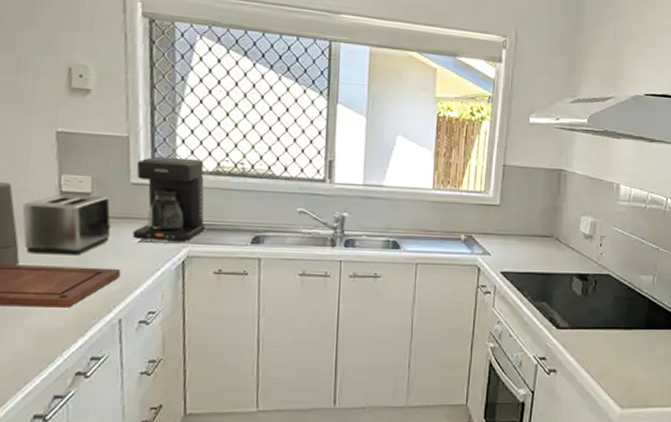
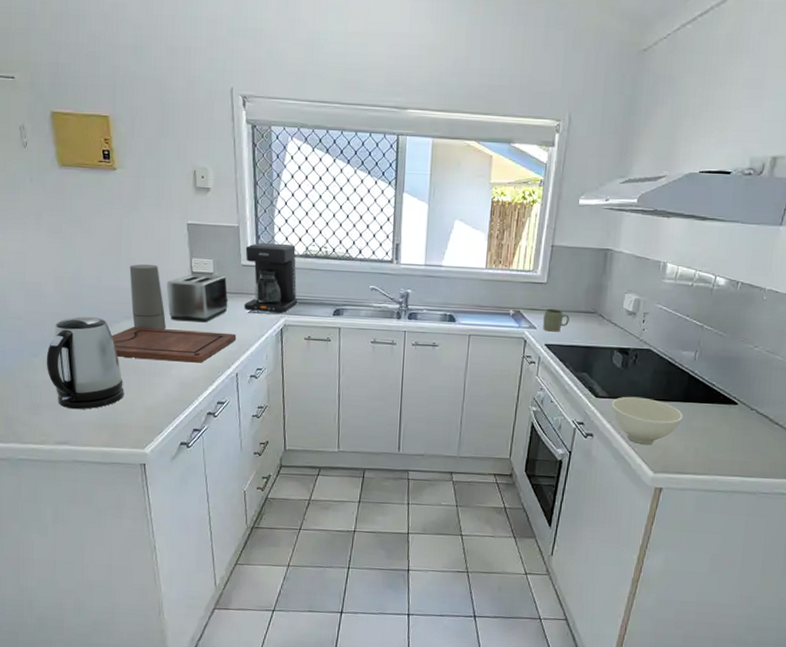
mug: none [498,233,525,258] -> present [543,308,569,332]
bowl: none [574,326,646,379] -> present [611,396,683,445]

